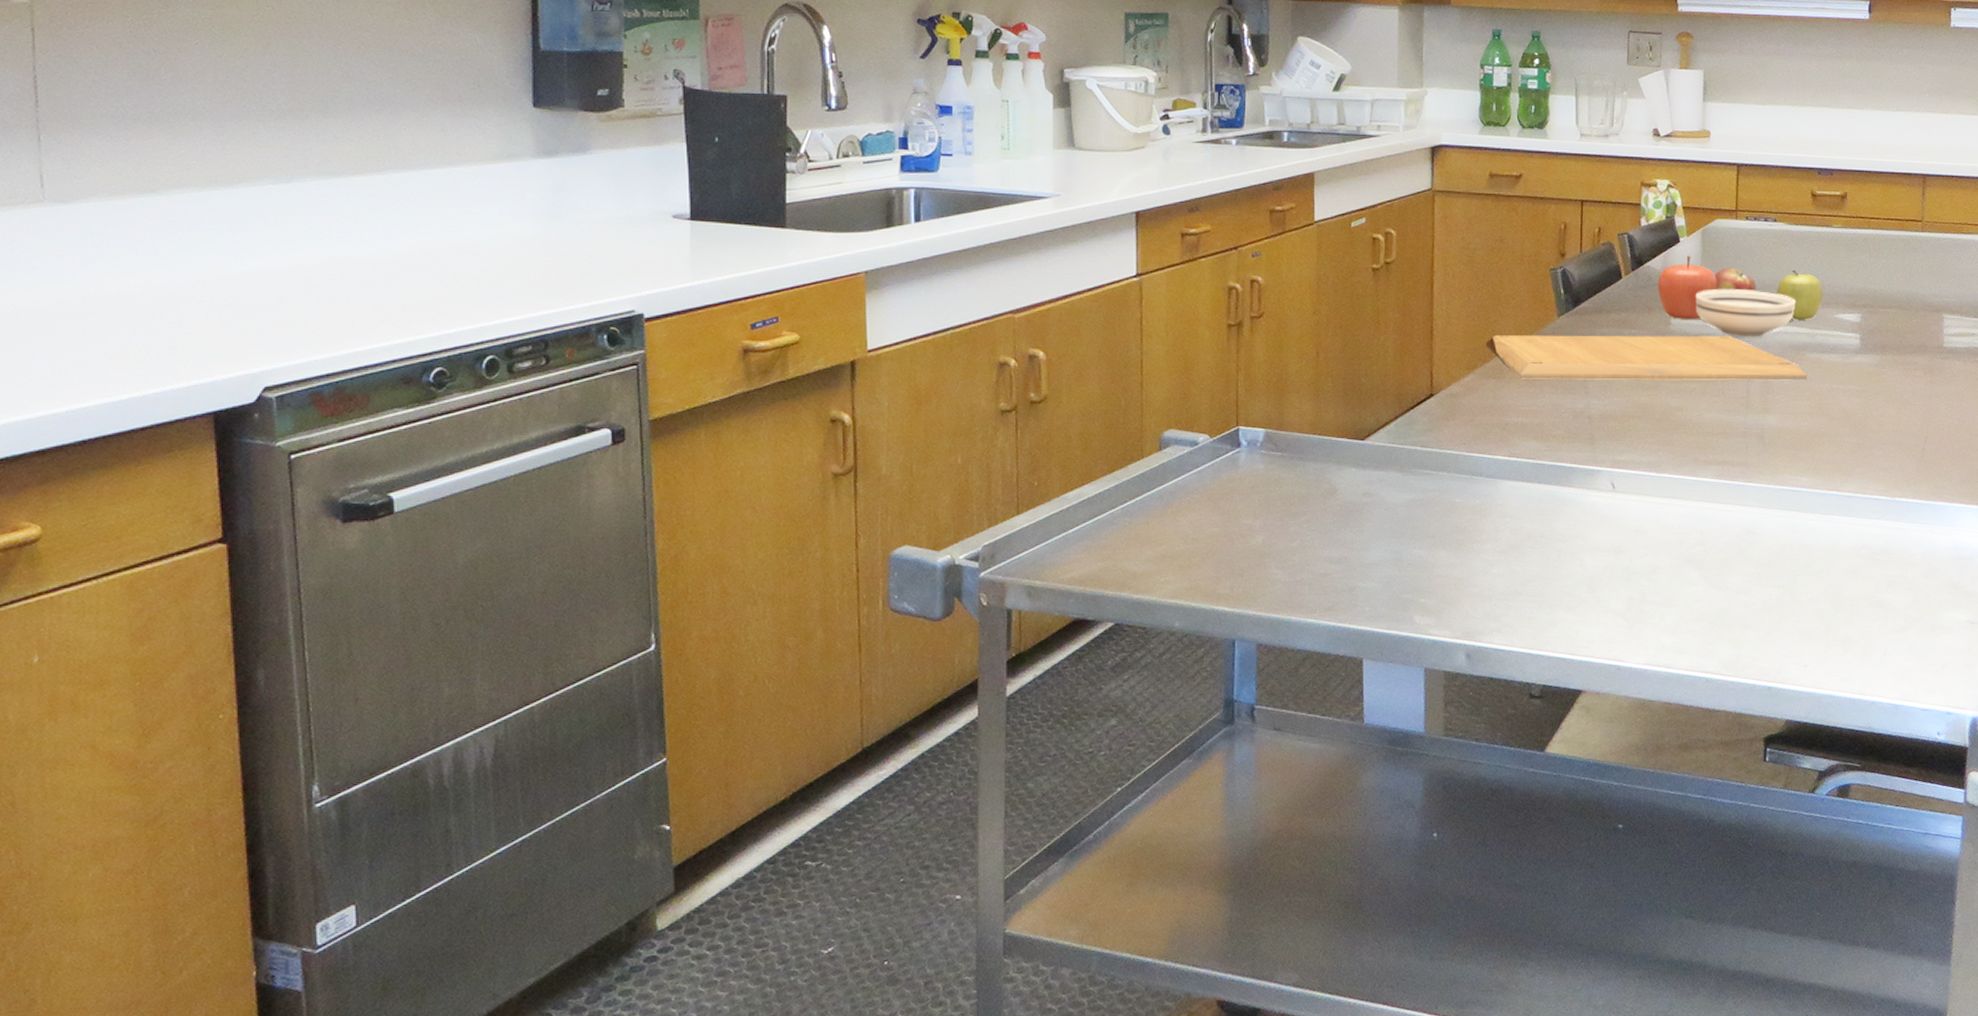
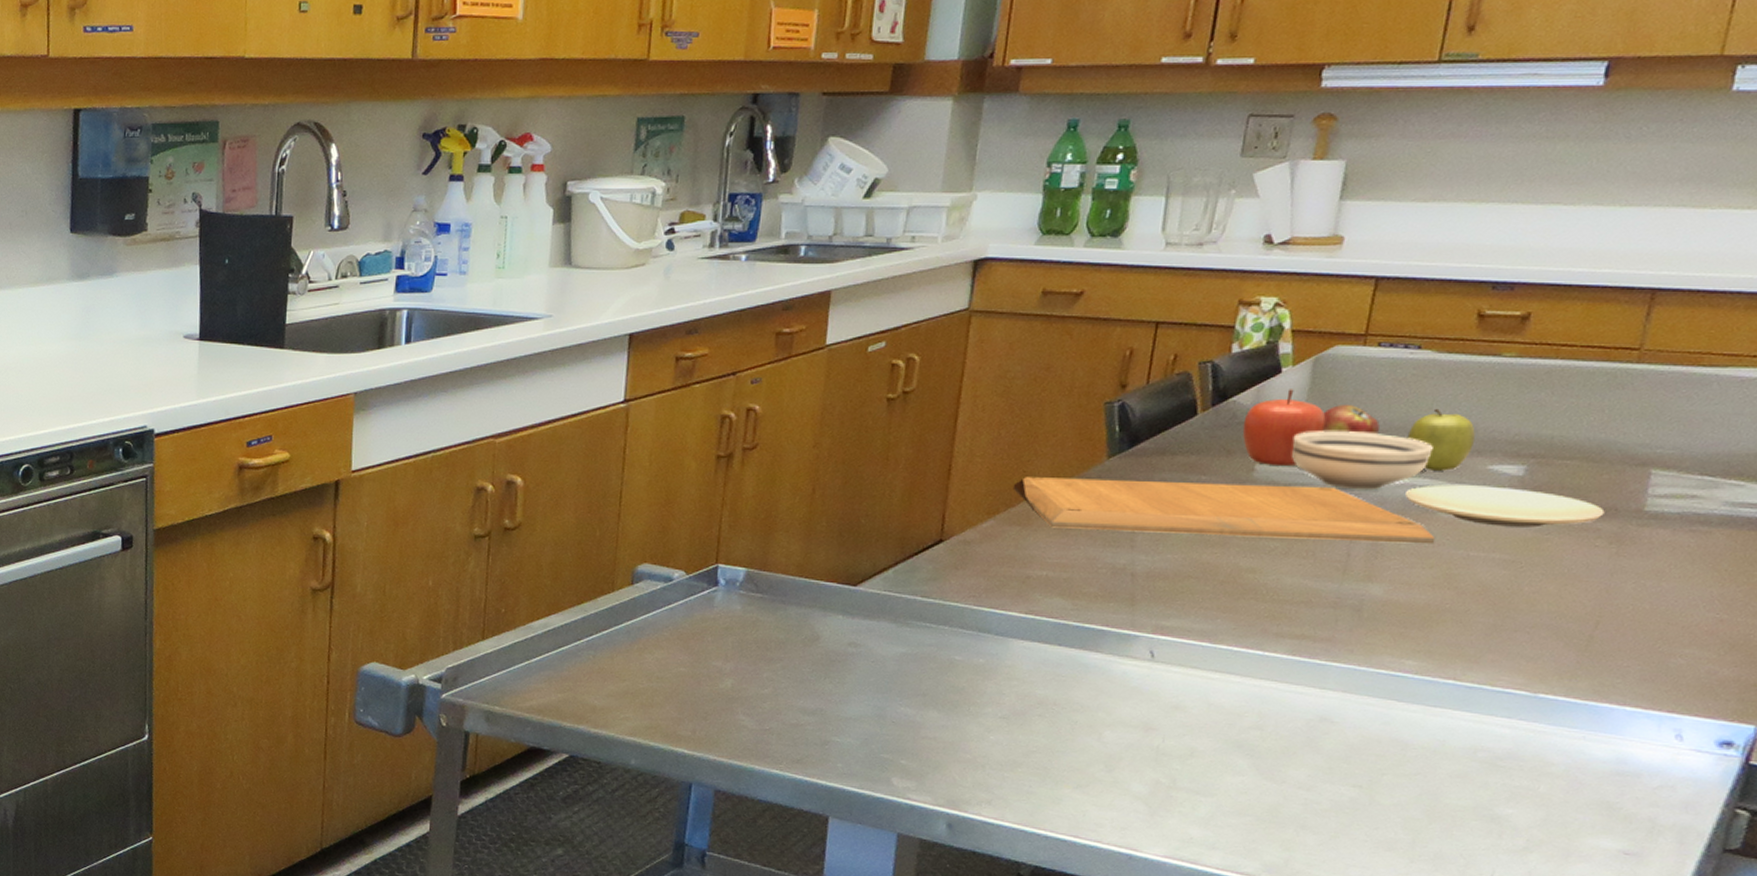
plate: none [1782,331,1918,363] -> present [1405,484,1605,528]

